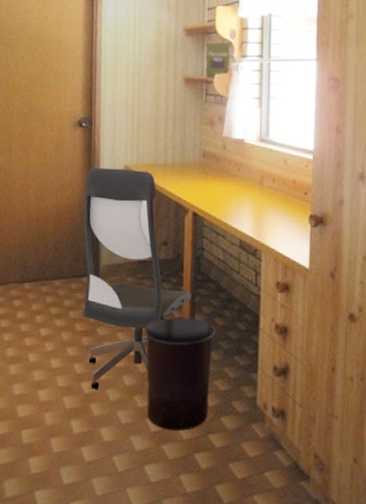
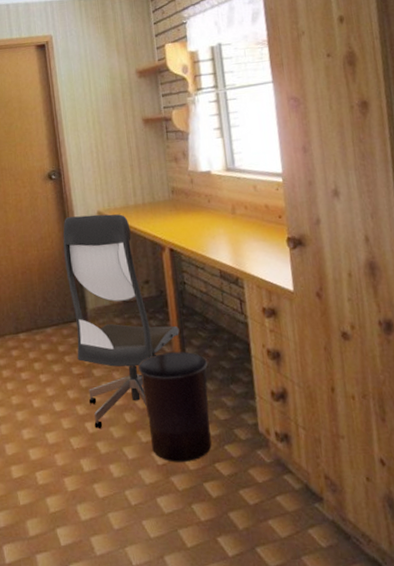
books: present [205,44,234,79] -> none [160,79,188,117]

